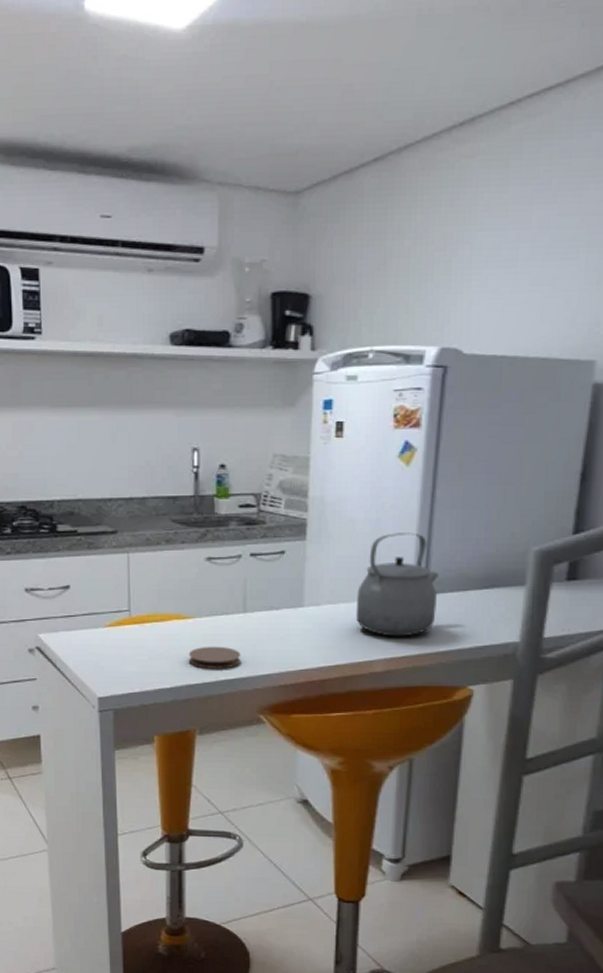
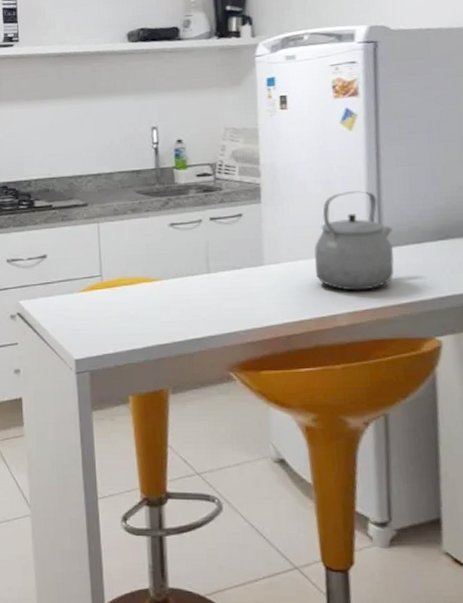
coaster: present [188,646,241,669] -> none [157,306,208,329]

